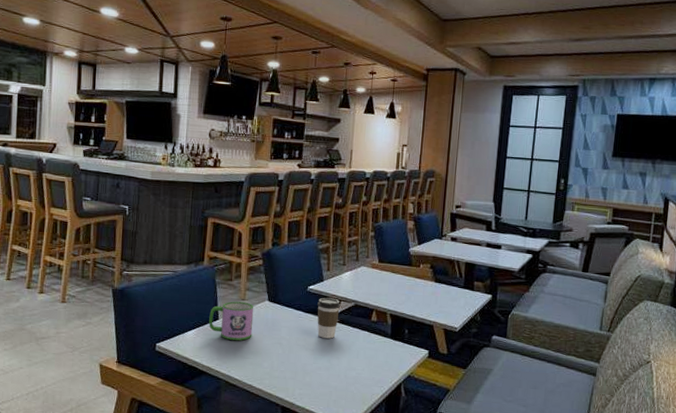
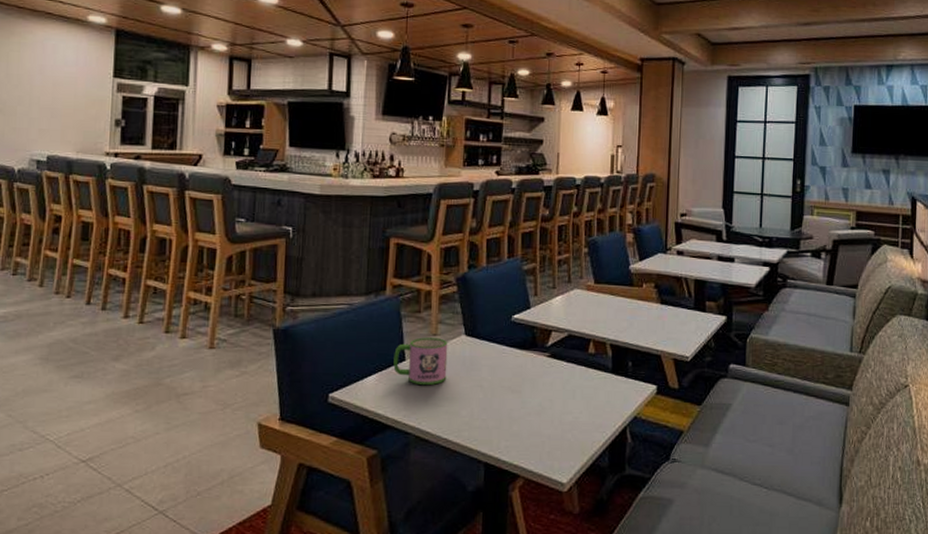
coffee cup: present [317,297,340,339] -> none [524,328,551,377]

